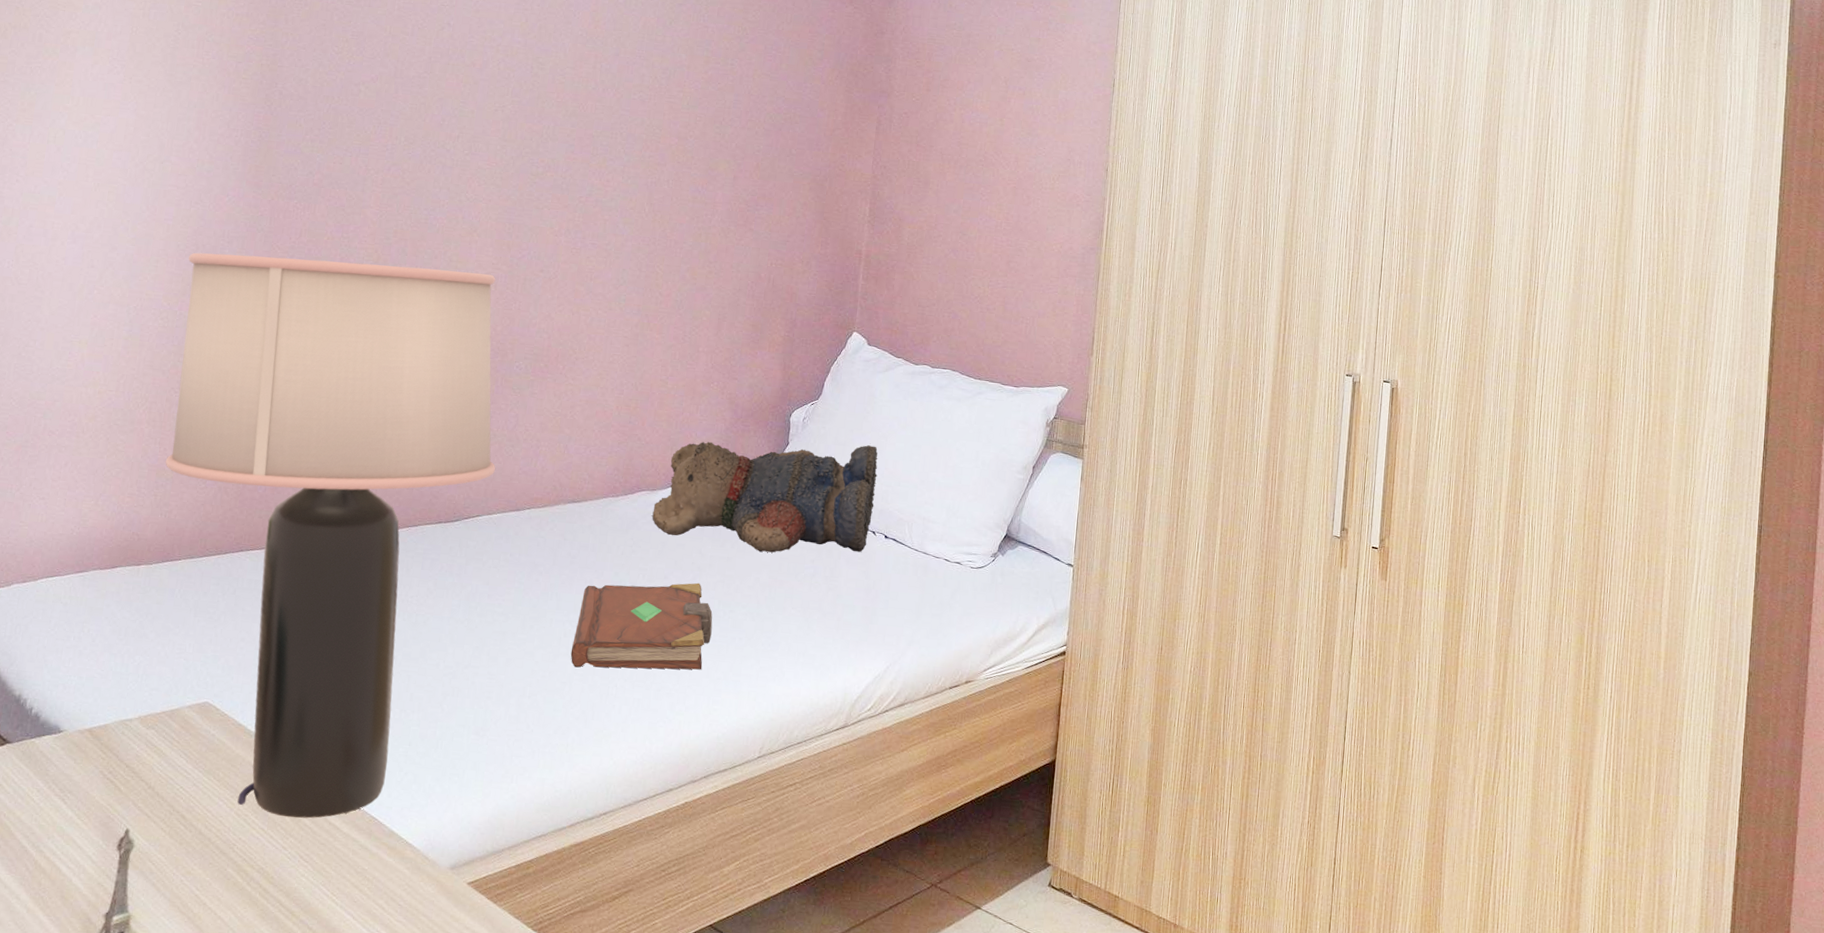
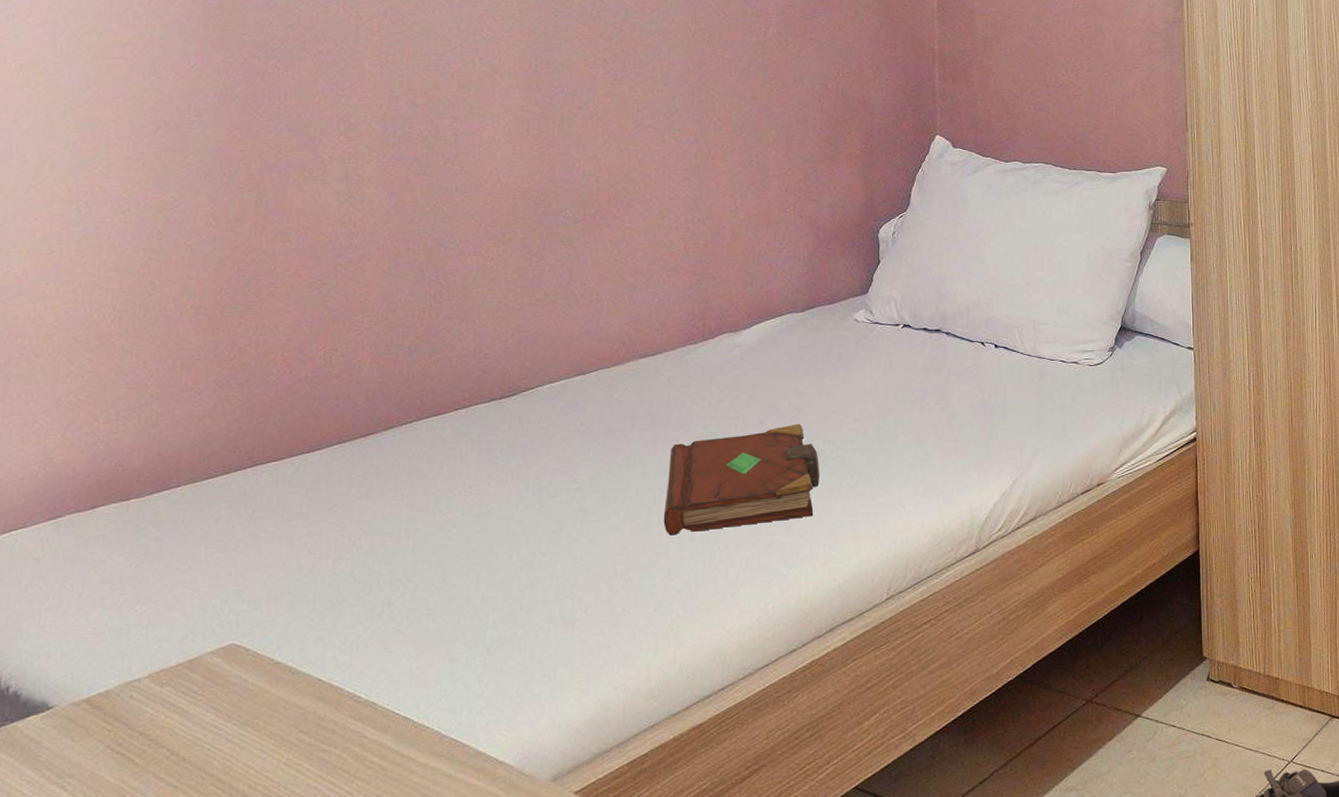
table lamp: present [165,252,496,819] -> none [147,118,553,758]
teddy bear: present [651,441,878,553] -> none [737,250,980,380]

